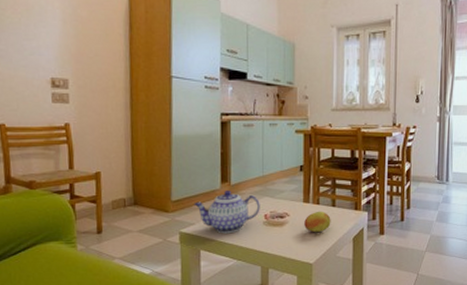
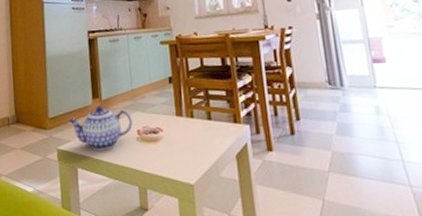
fruit: present [304,211,331,233] -> none [179,125,209,150]

